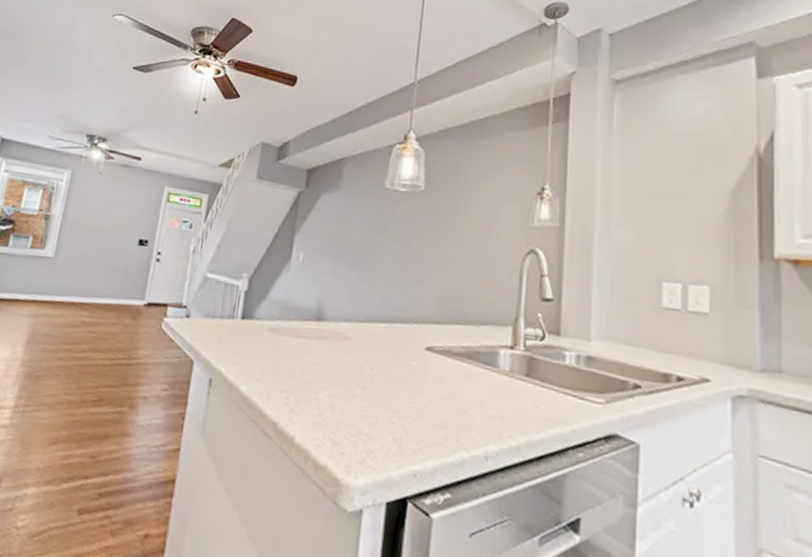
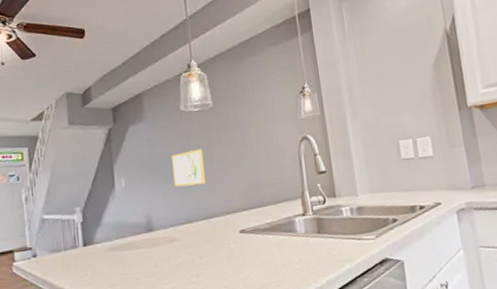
wall art: none [359,236,401,280] -> present [171,148,206,187]

